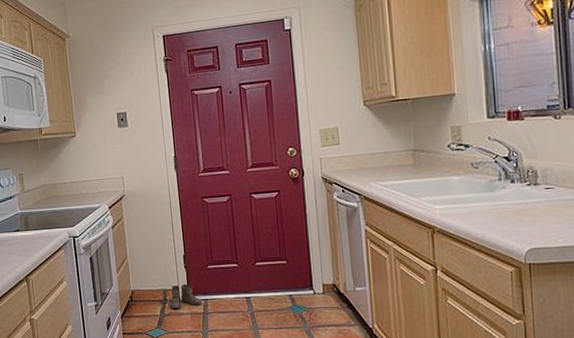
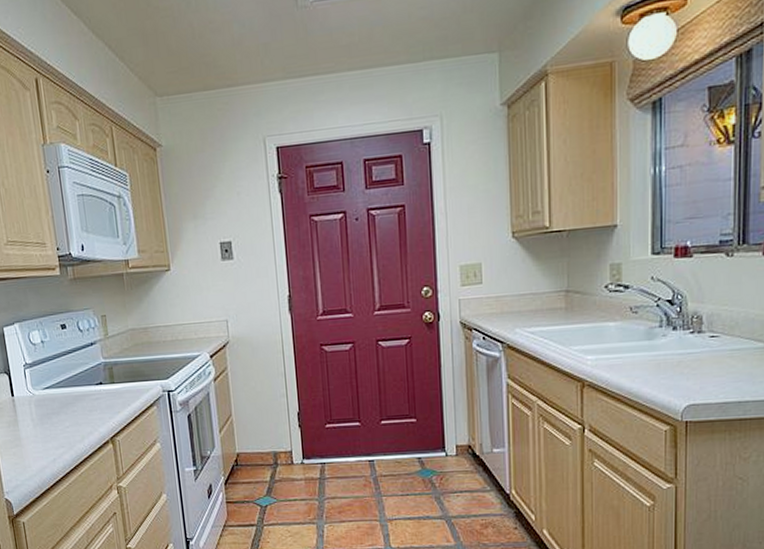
boots: present [168,284,202,310] -> none [279,445,319,475]

